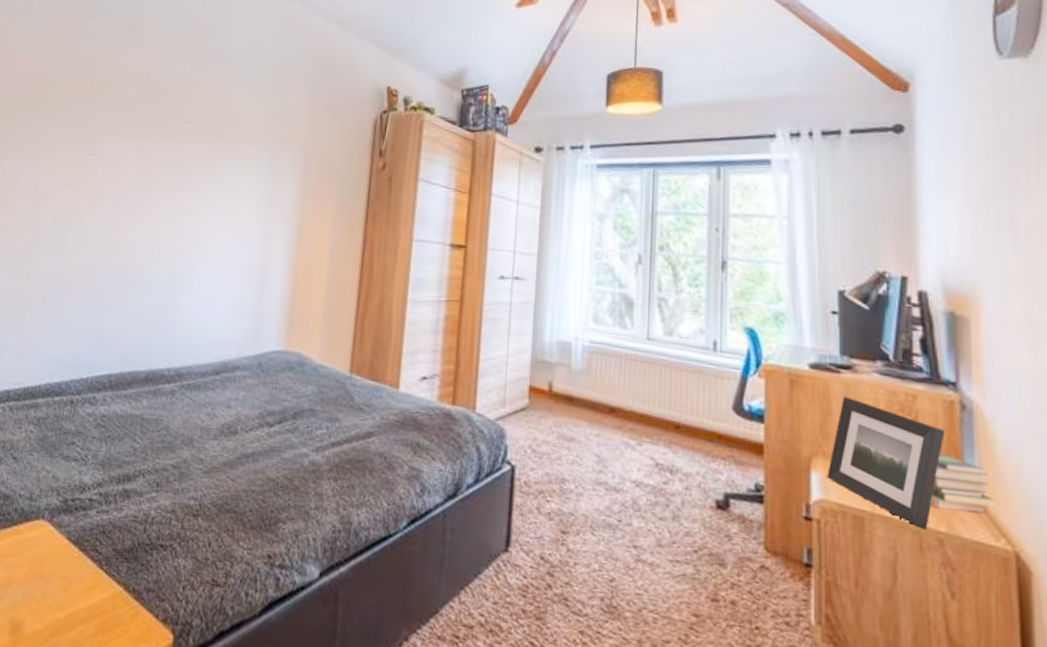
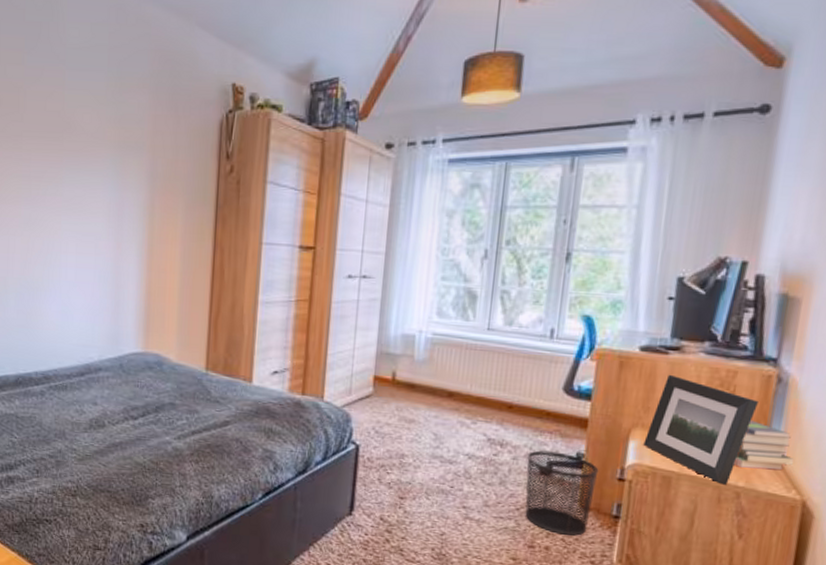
waste bin: none [701,479,782,588] -> present [525,450,599,536]

